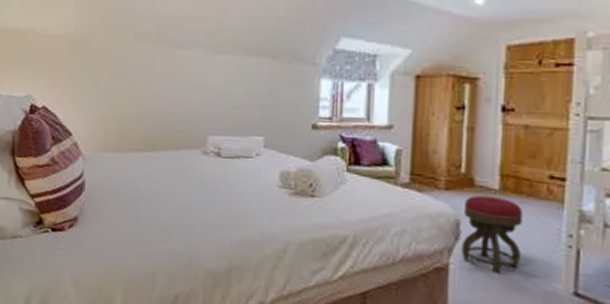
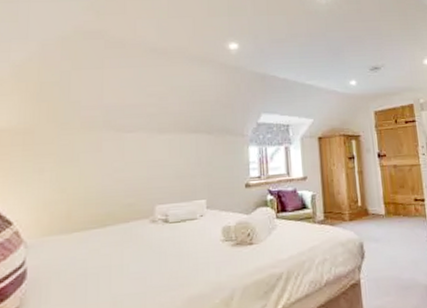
stool: present [461,195,523,274] -> none [364,220,407,280]

